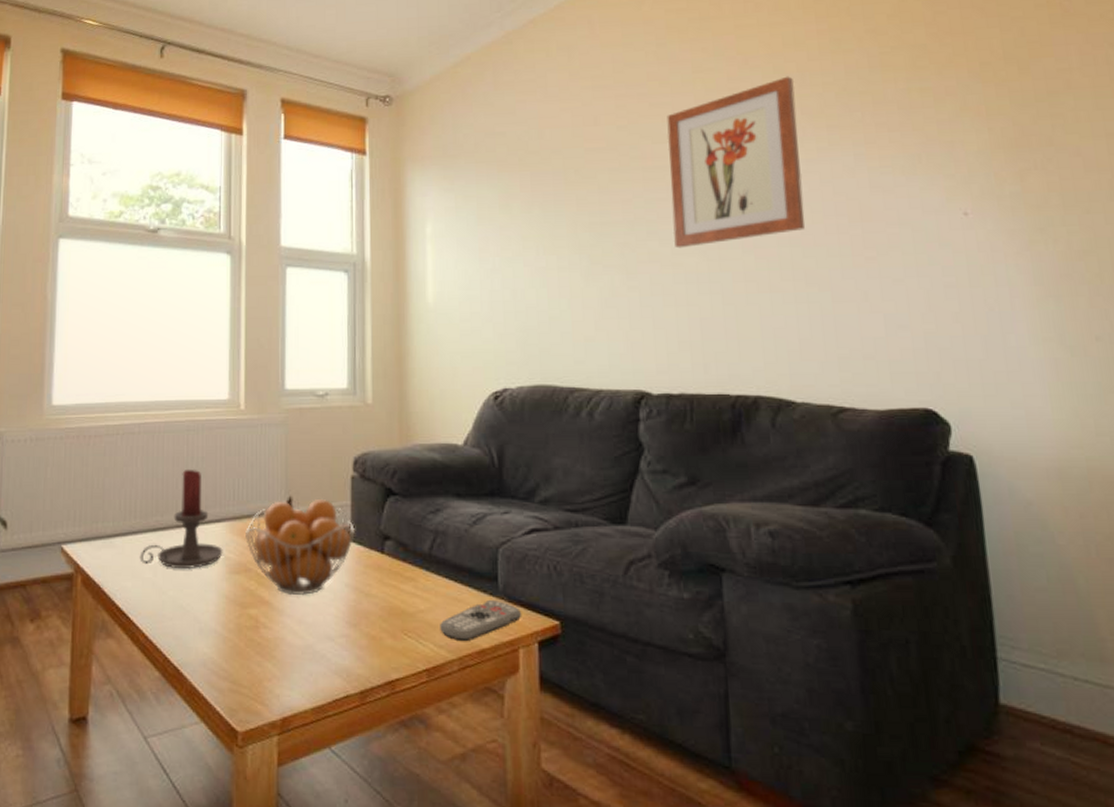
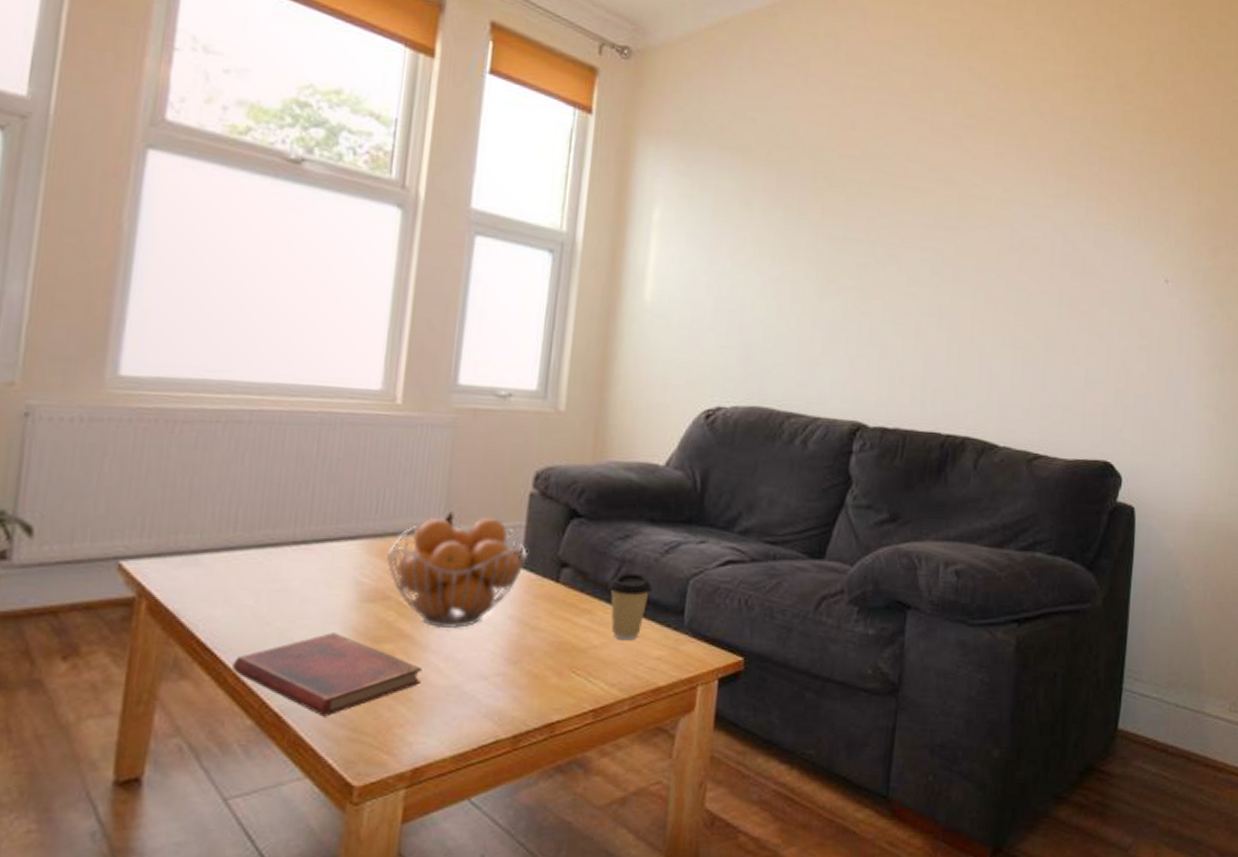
candle holder: present [140,469,223,570] -> none [236,472,355,596]
diary: none [142,600,281,671] -> present [232,633,422,717]
coffee cup: none [426,542,466,606] -> present [608,572,653,641]
remote control: present [440,599,522,642] -> none [614,634,706,680]
wall art: present [667,76,805,249] -> none [911,115,1047,278]

